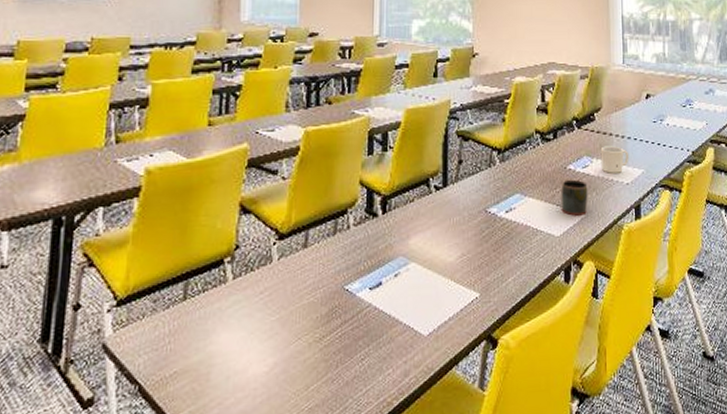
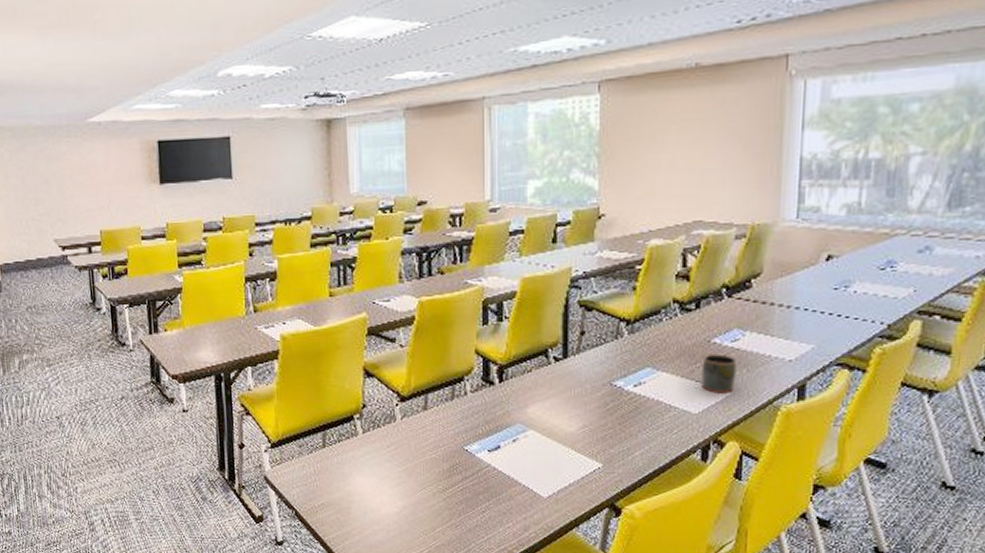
mug: present [600,146,629,173] -> none [755,317,796,348]

